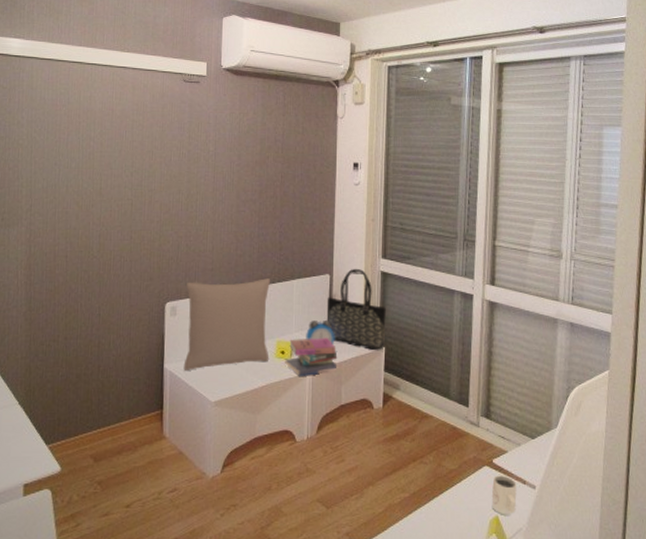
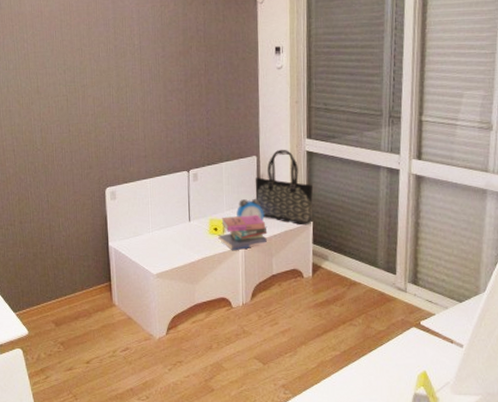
pillow: present [183,278,270,370] -> none [123,162,204,247]
mug: present [491,475,517,515] -> none [419,335,444,371]

